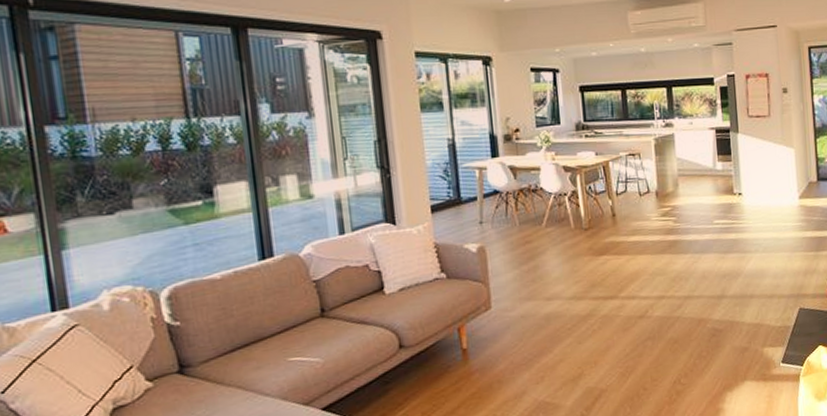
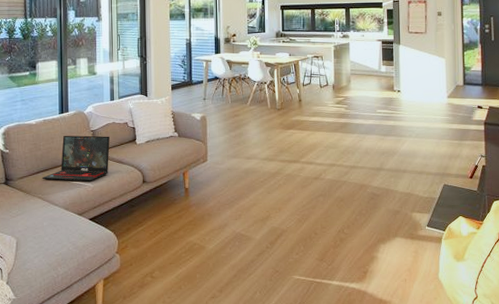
laptop: none [240,286,346,360] -> present [42,135,110,182]

